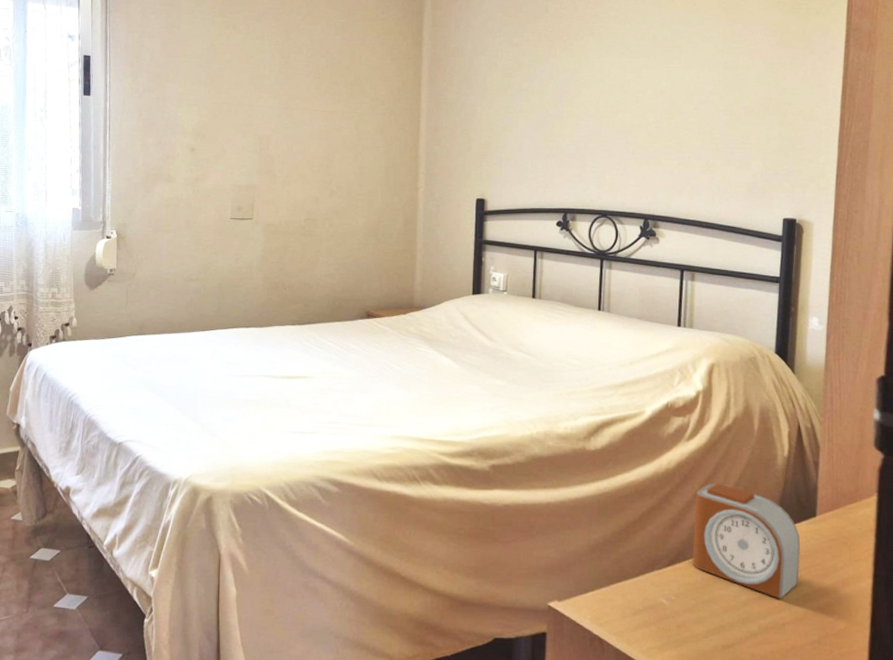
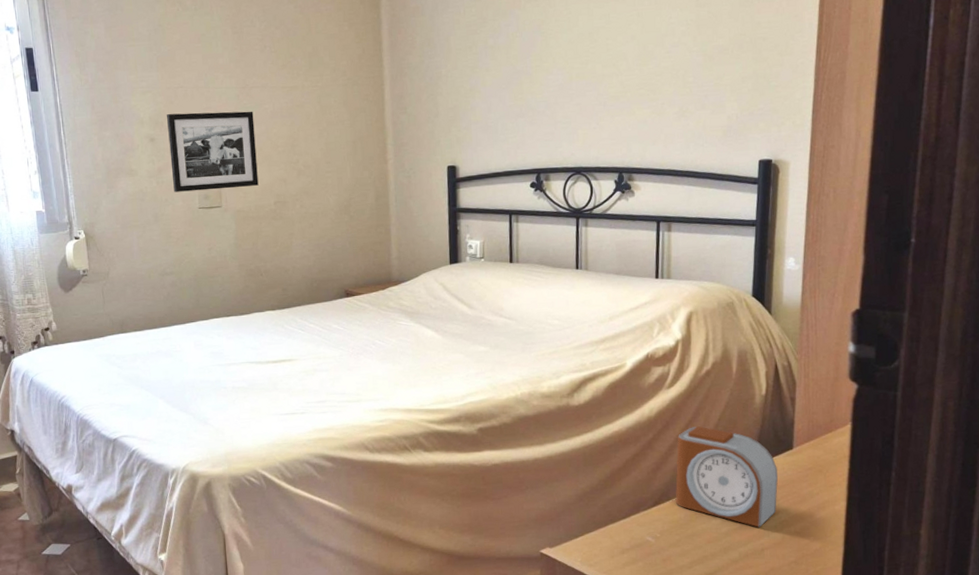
picture frame: none [208,127,293,202] -> present [167,111,259,192]

